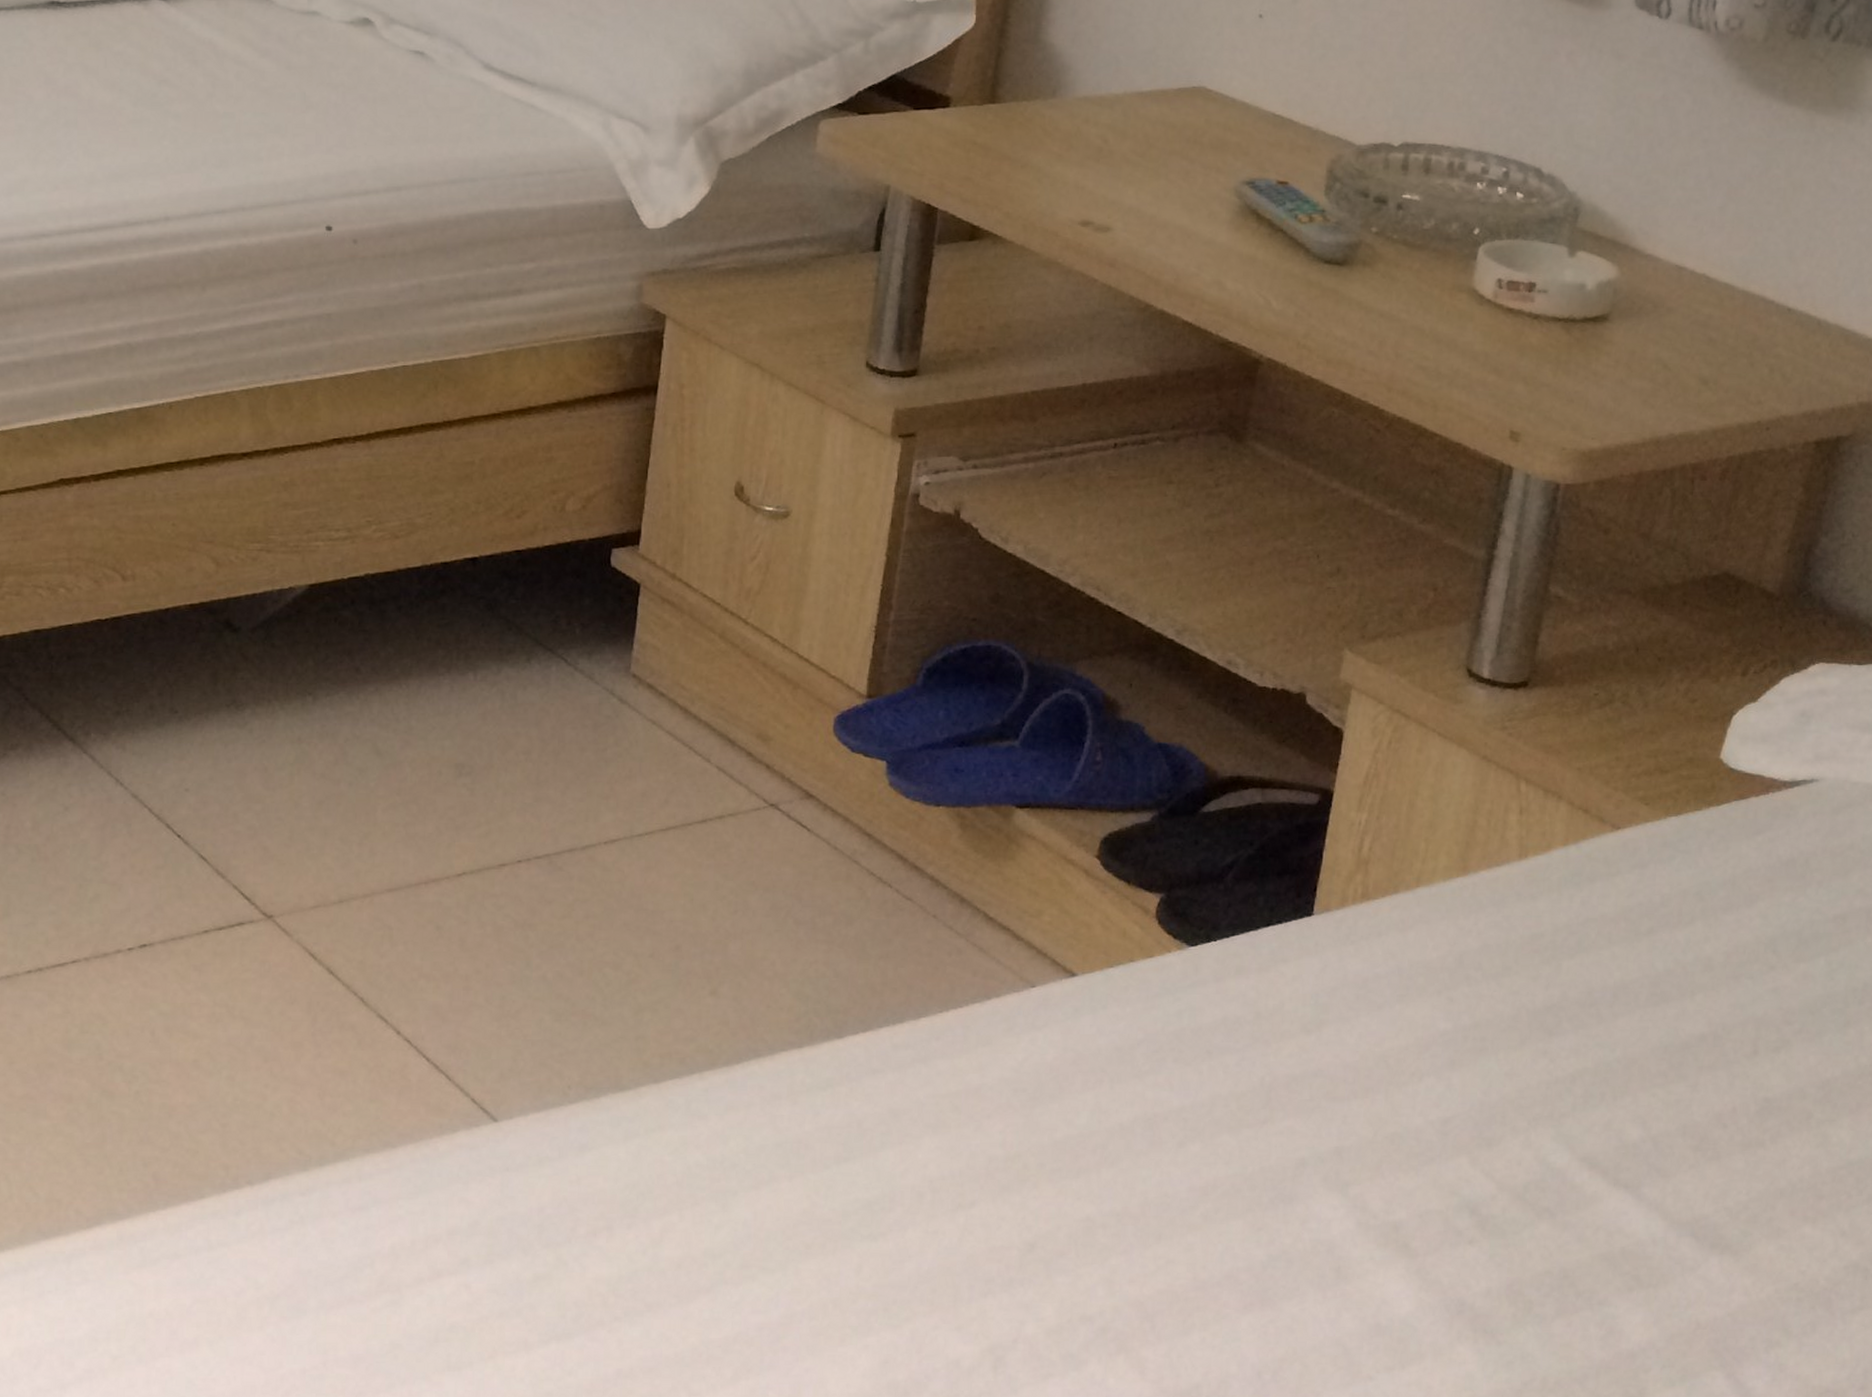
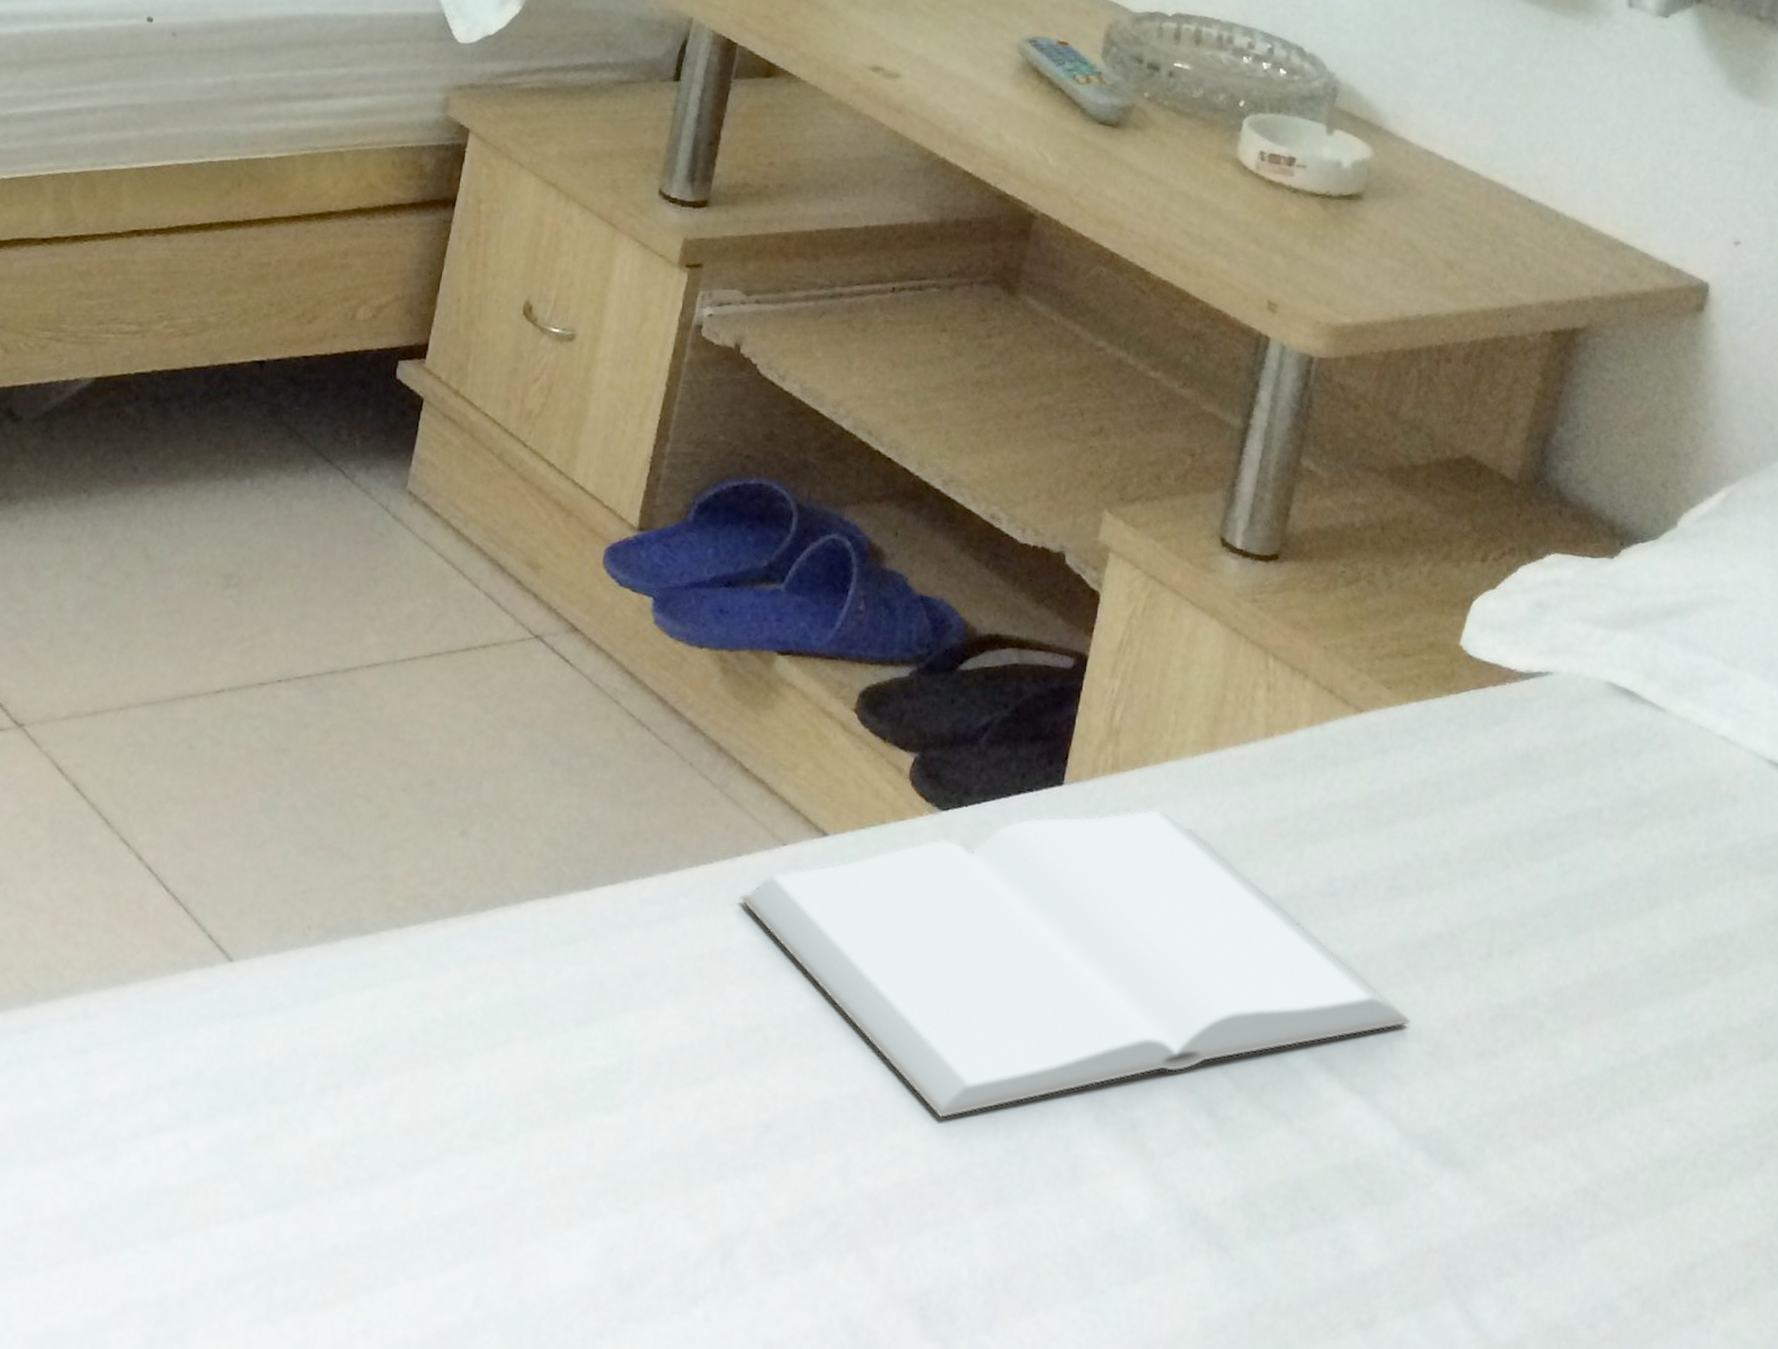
book: none [991,933,1676,1231] -> present [740,809,1412,1119]

